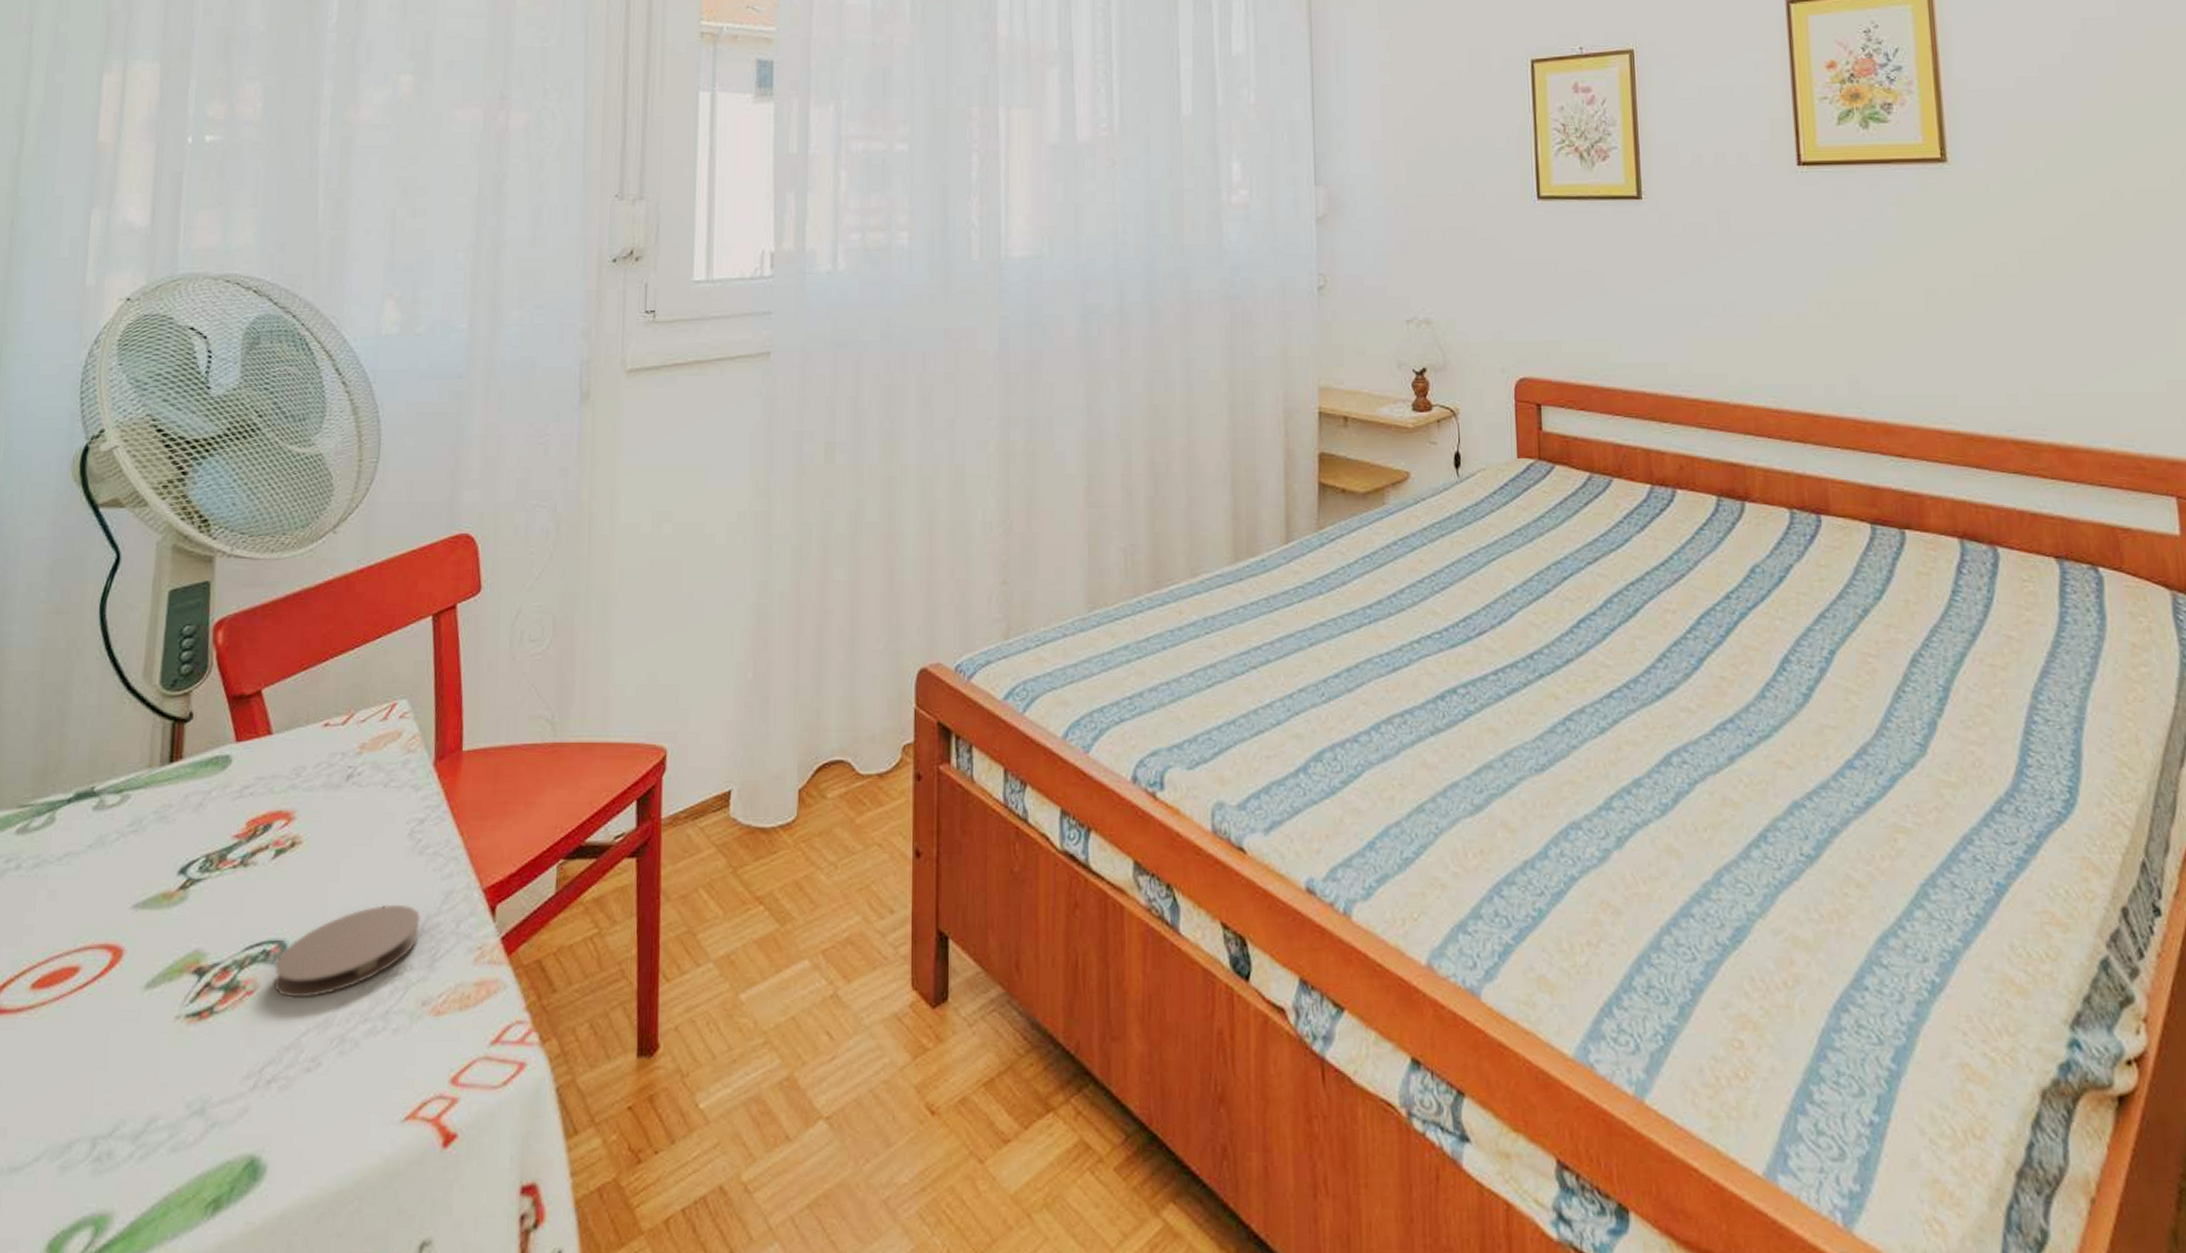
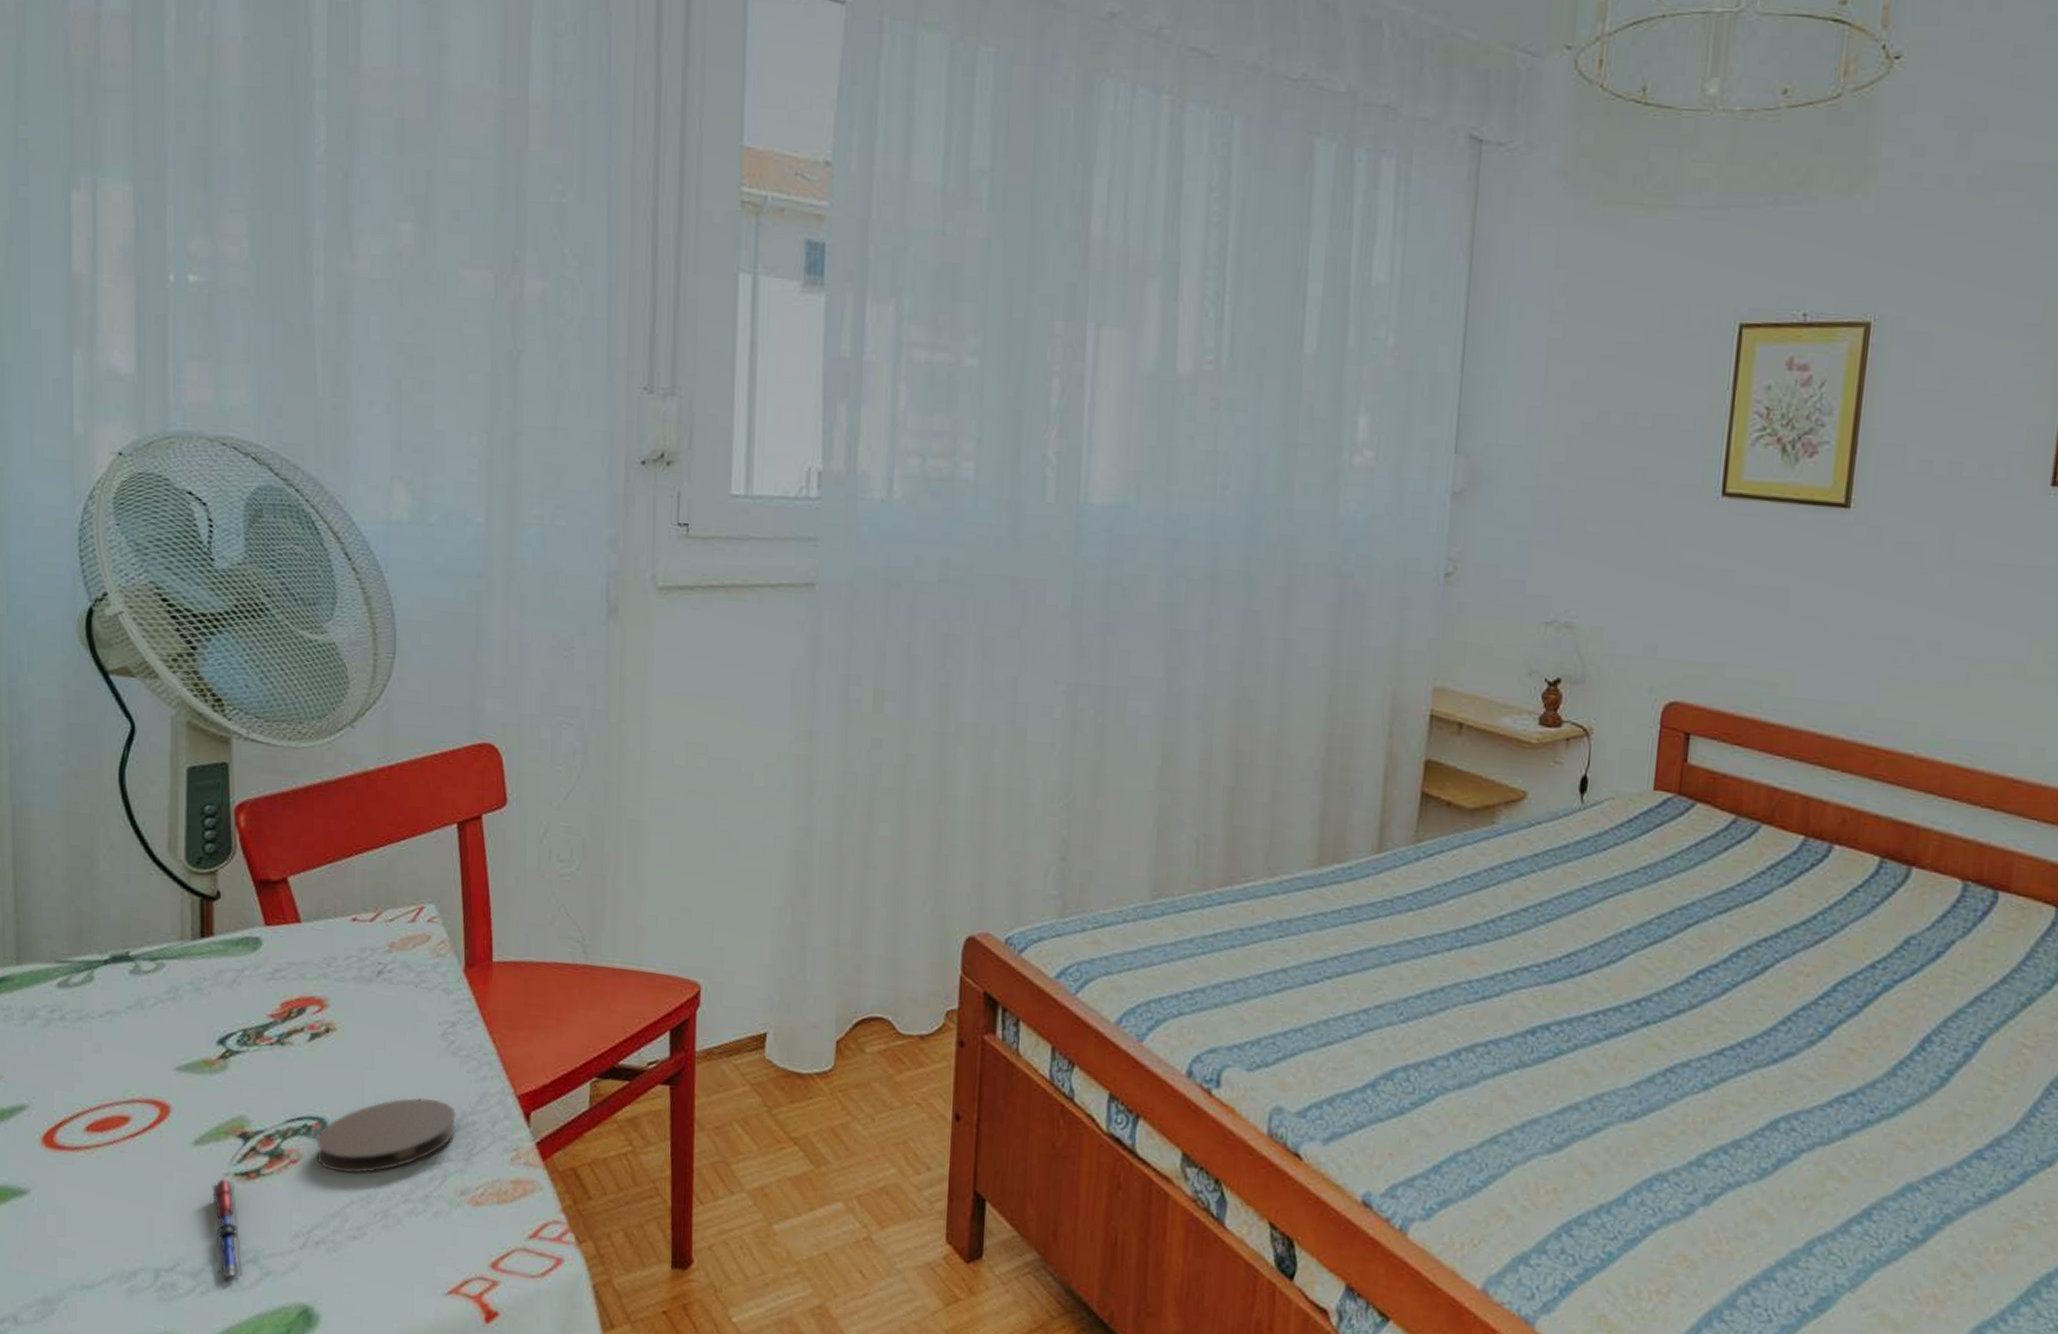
pen: none [159,1023,187,1143] -> present [212,1178,242,1283]

